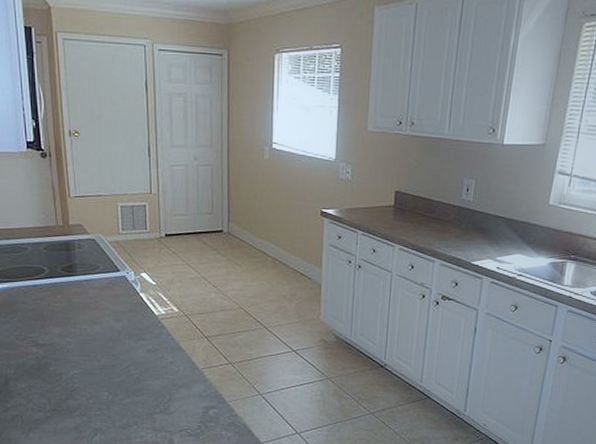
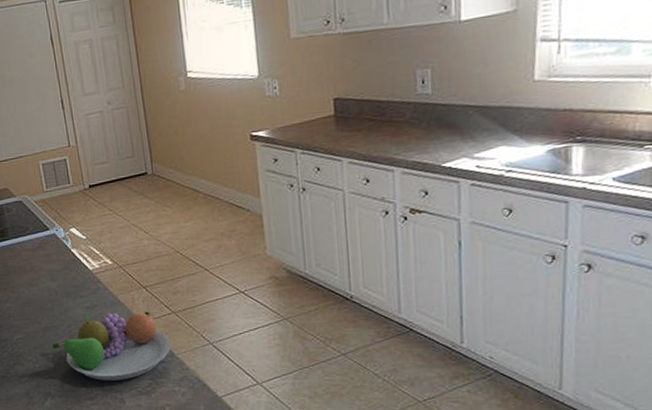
fruit bowl: none [108,356,224,422] -> present [52,311,171,381]

